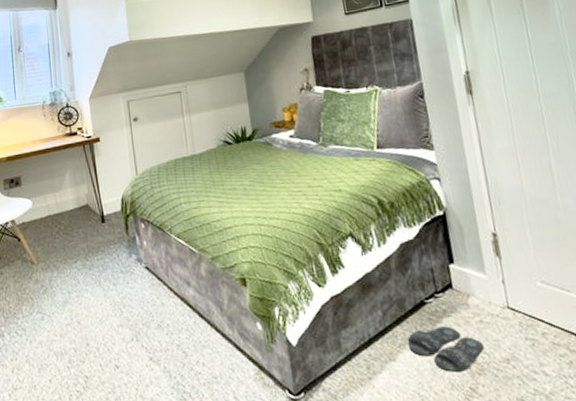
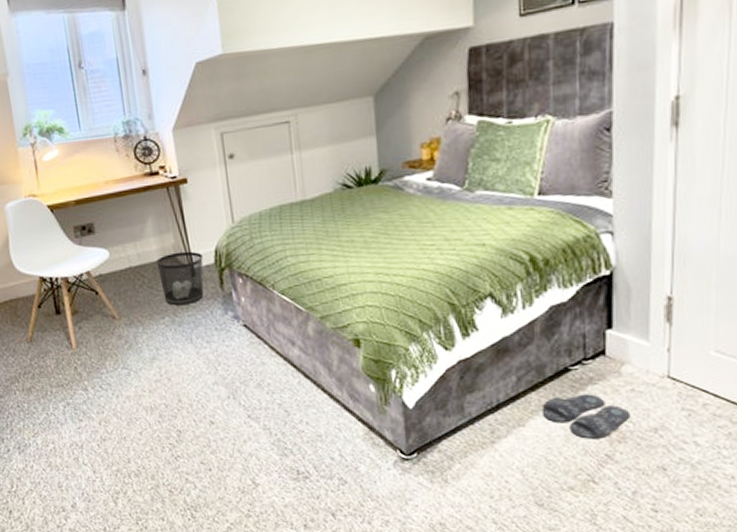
waste bin: none [72,200,112,251] -> present [156,251,204,306]

